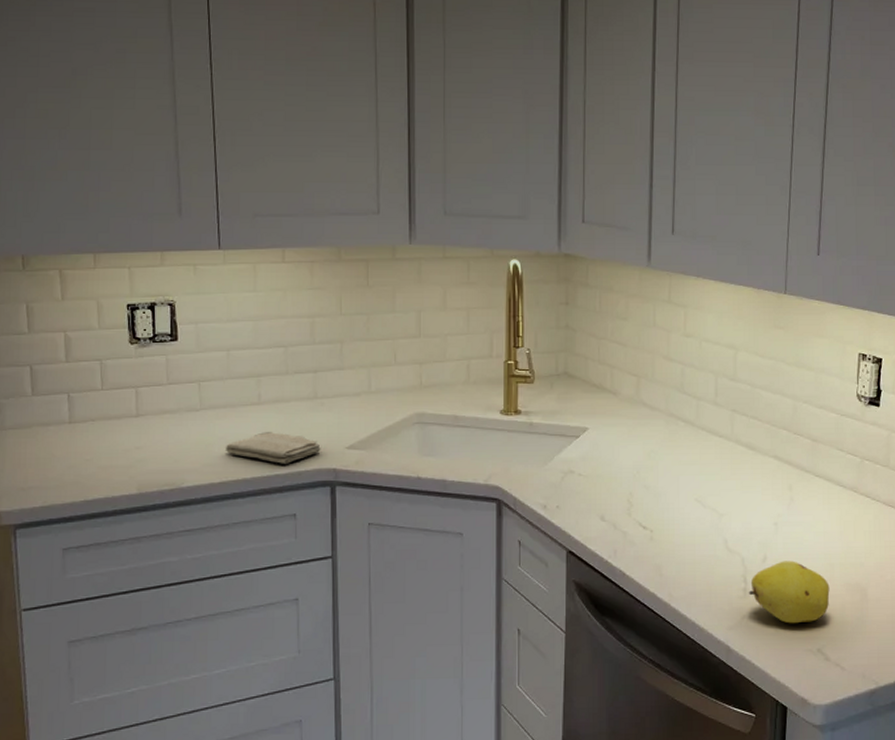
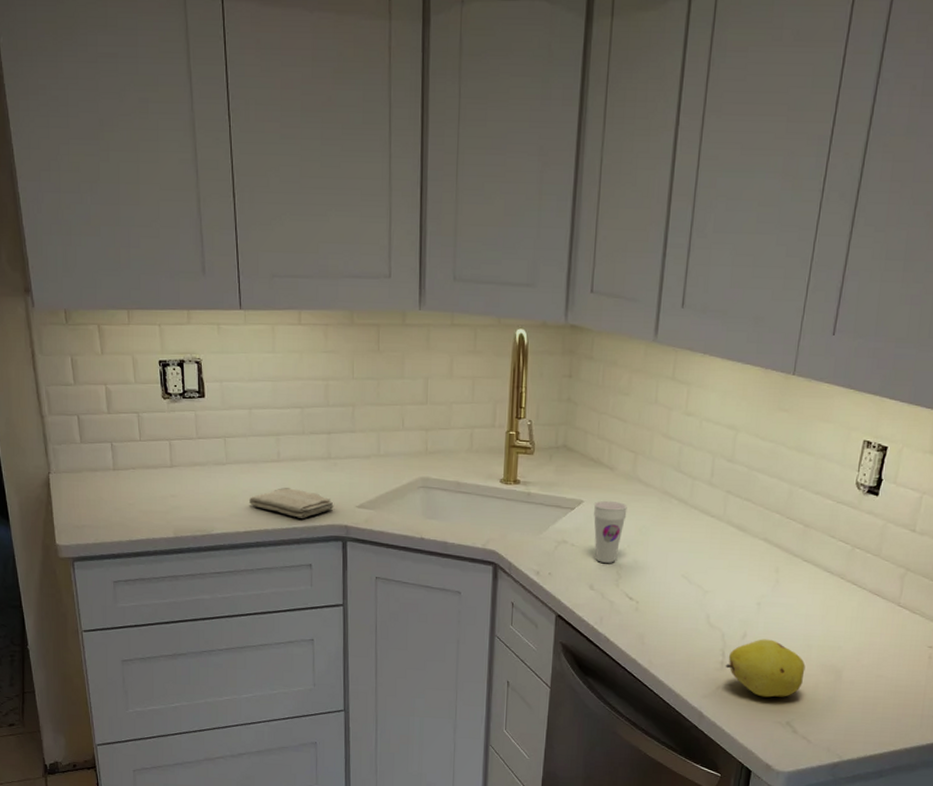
cup: none [599,426,634,491] -> present [593,500,627,563]

